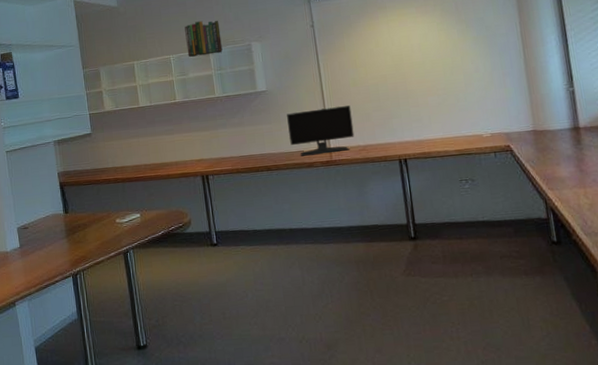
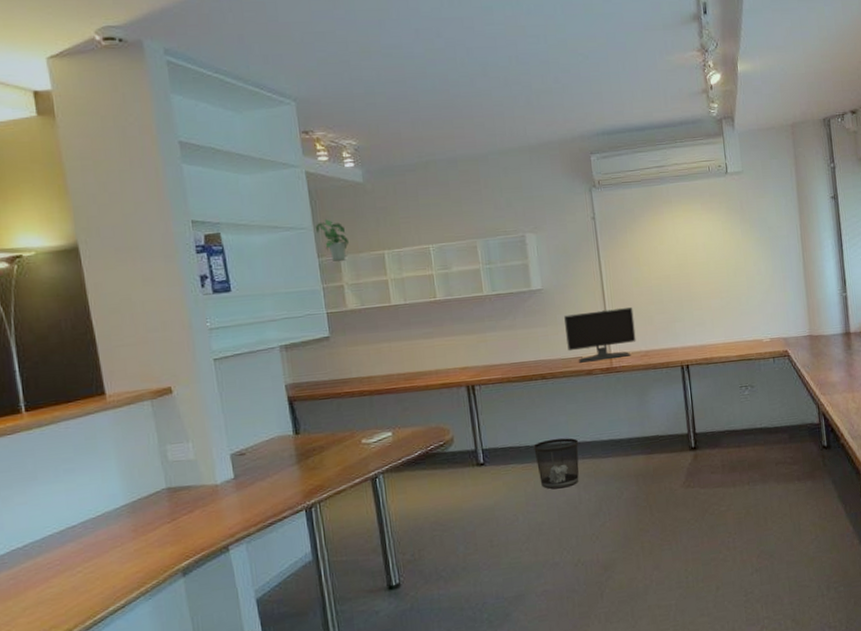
potted plant: none [80,38,106,73] -> present [315,219,349,263]
books: present [184,21,223,57] -> none [447,205,492,248]
waste bin: none [260,224,303,270] -> present [533,437,579,489]

